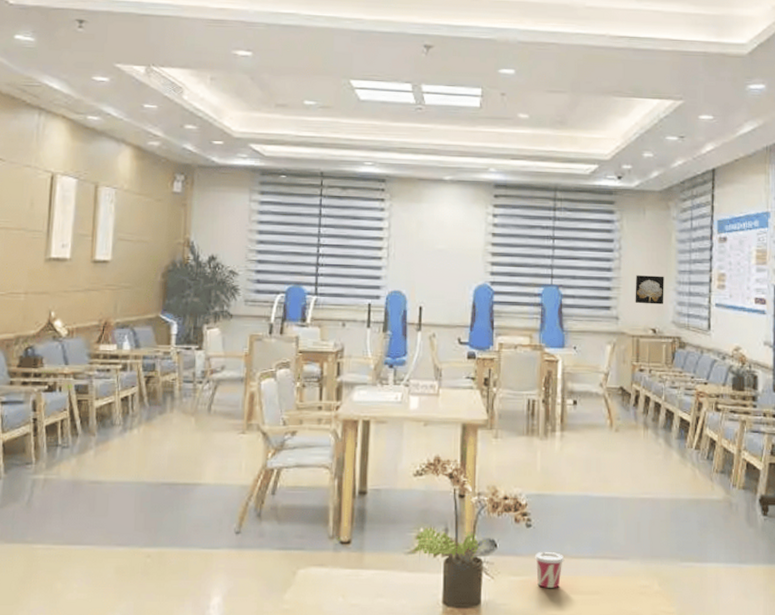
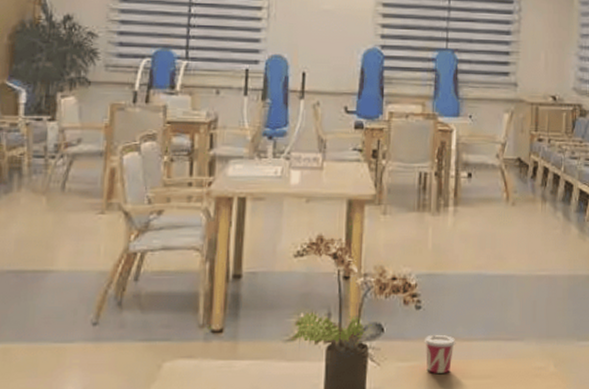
wall art: present [635,275,664,305] -> none [534,39,566,70]

